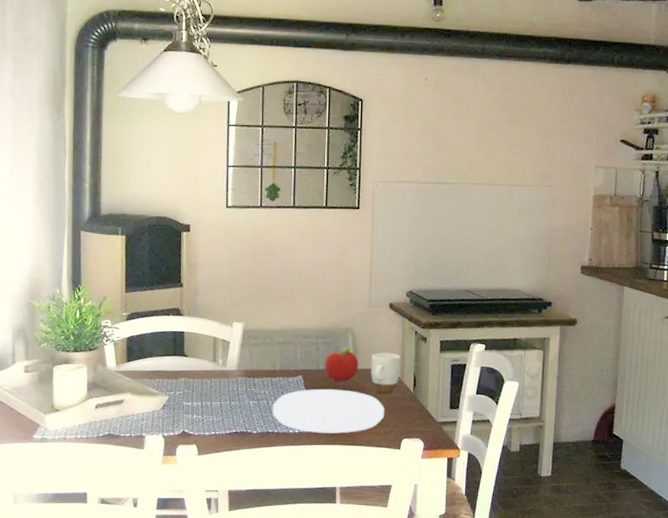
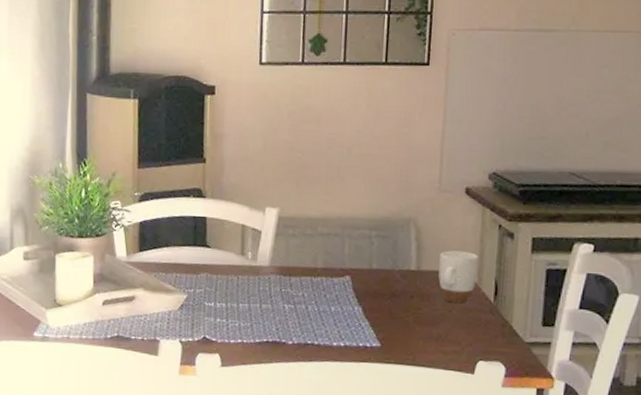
plate: present [272,388,385,434] -> none [312,293,456,350]
fruit: present [324,347,359,381] -> none [378,242,424,285]

